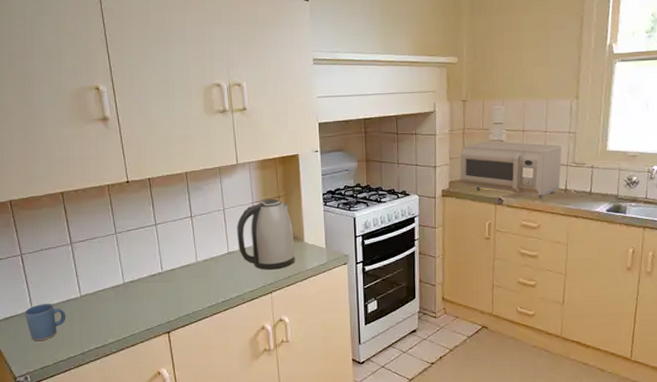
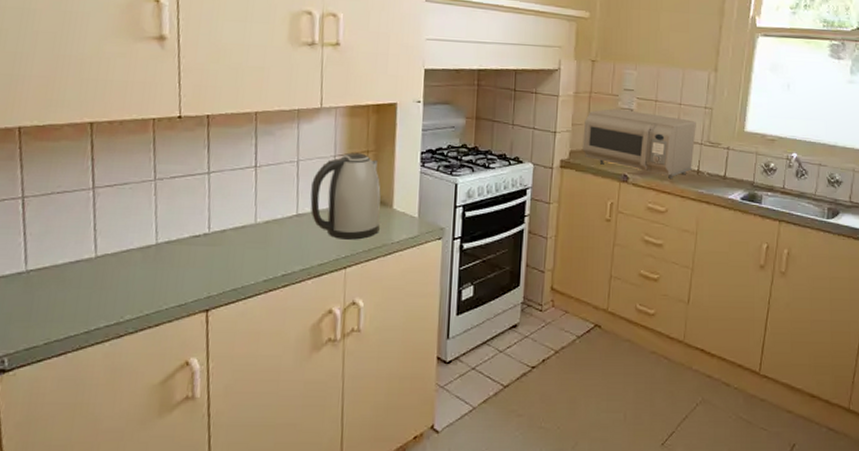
mug: present [24,304,66,341] -> none [14,264,72,313]

